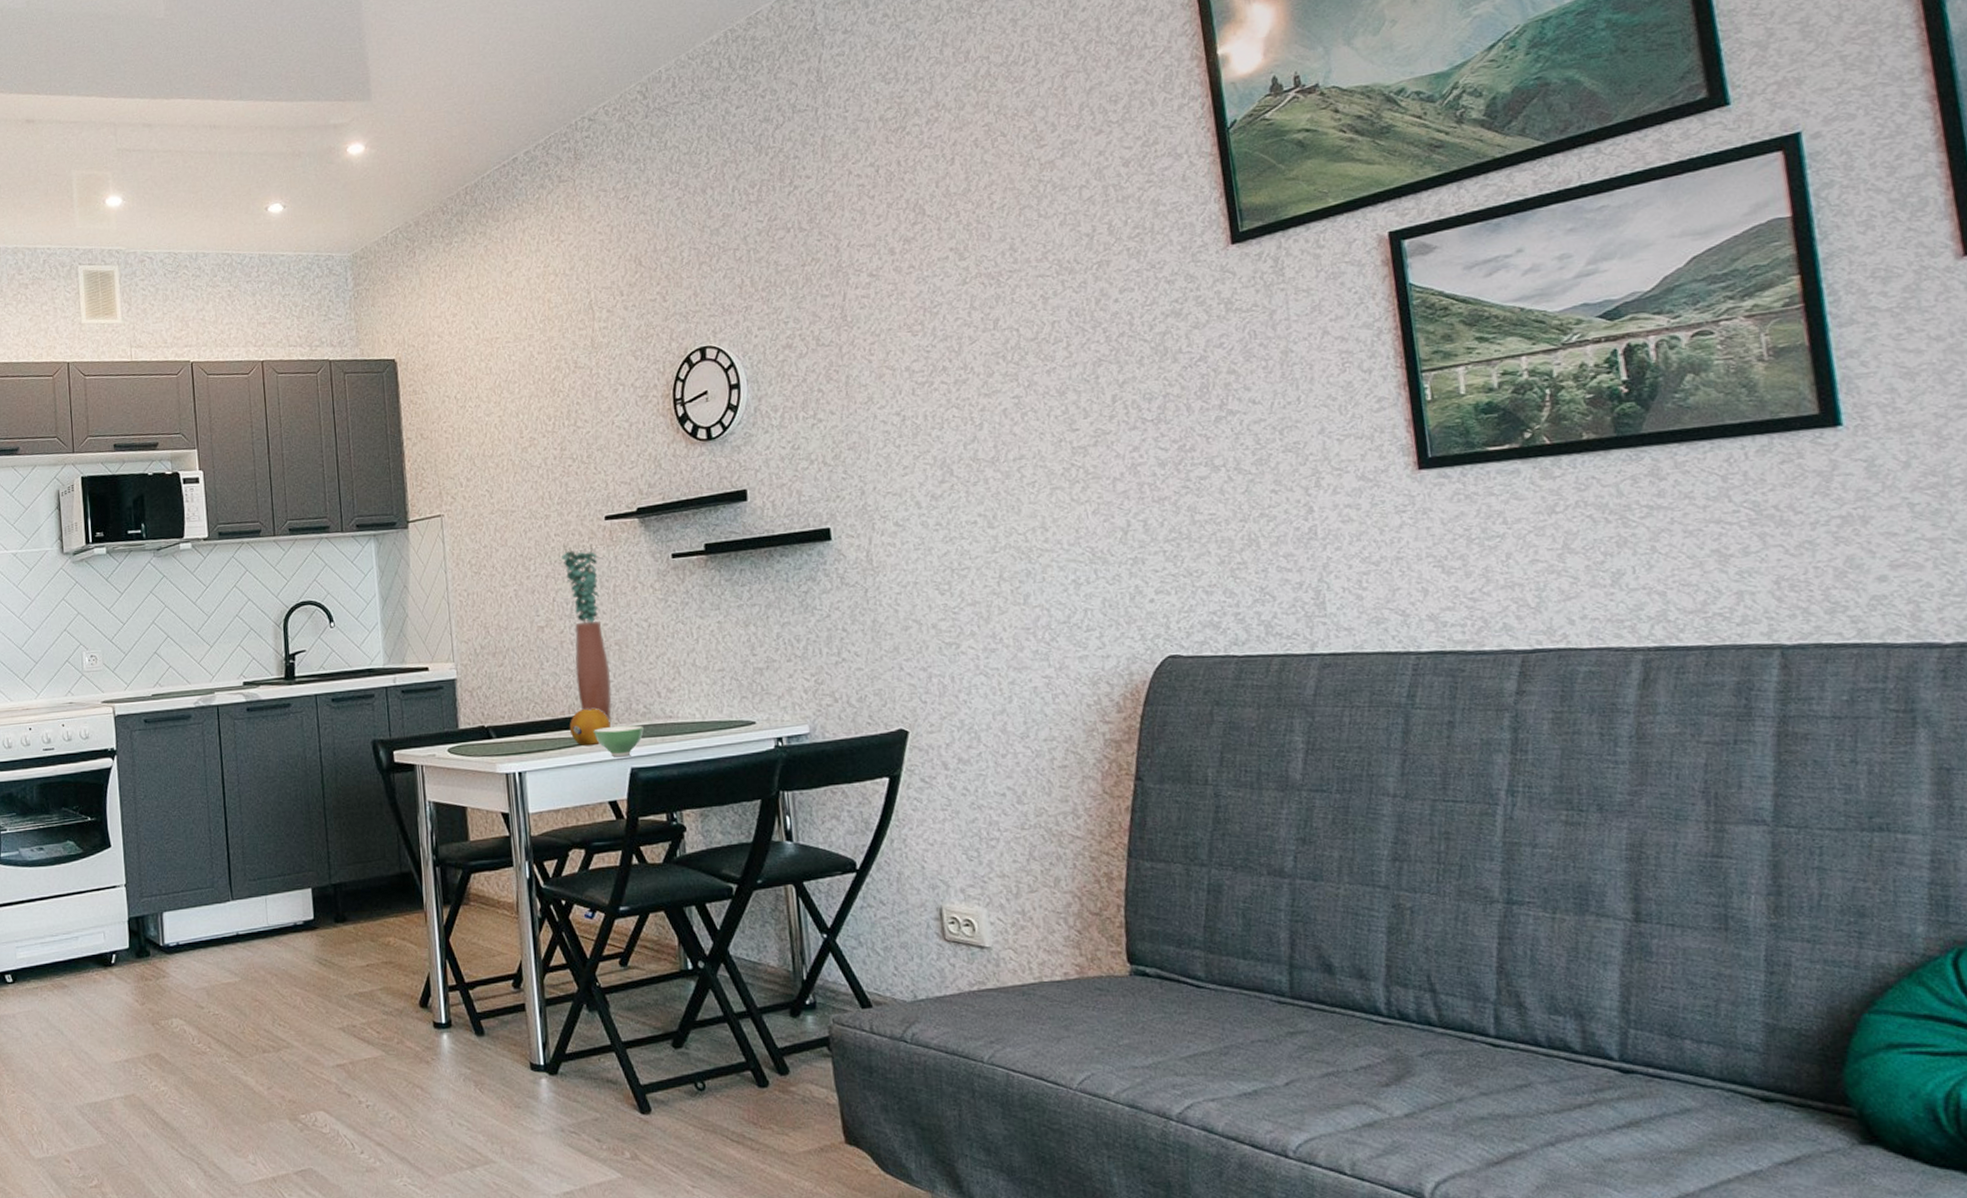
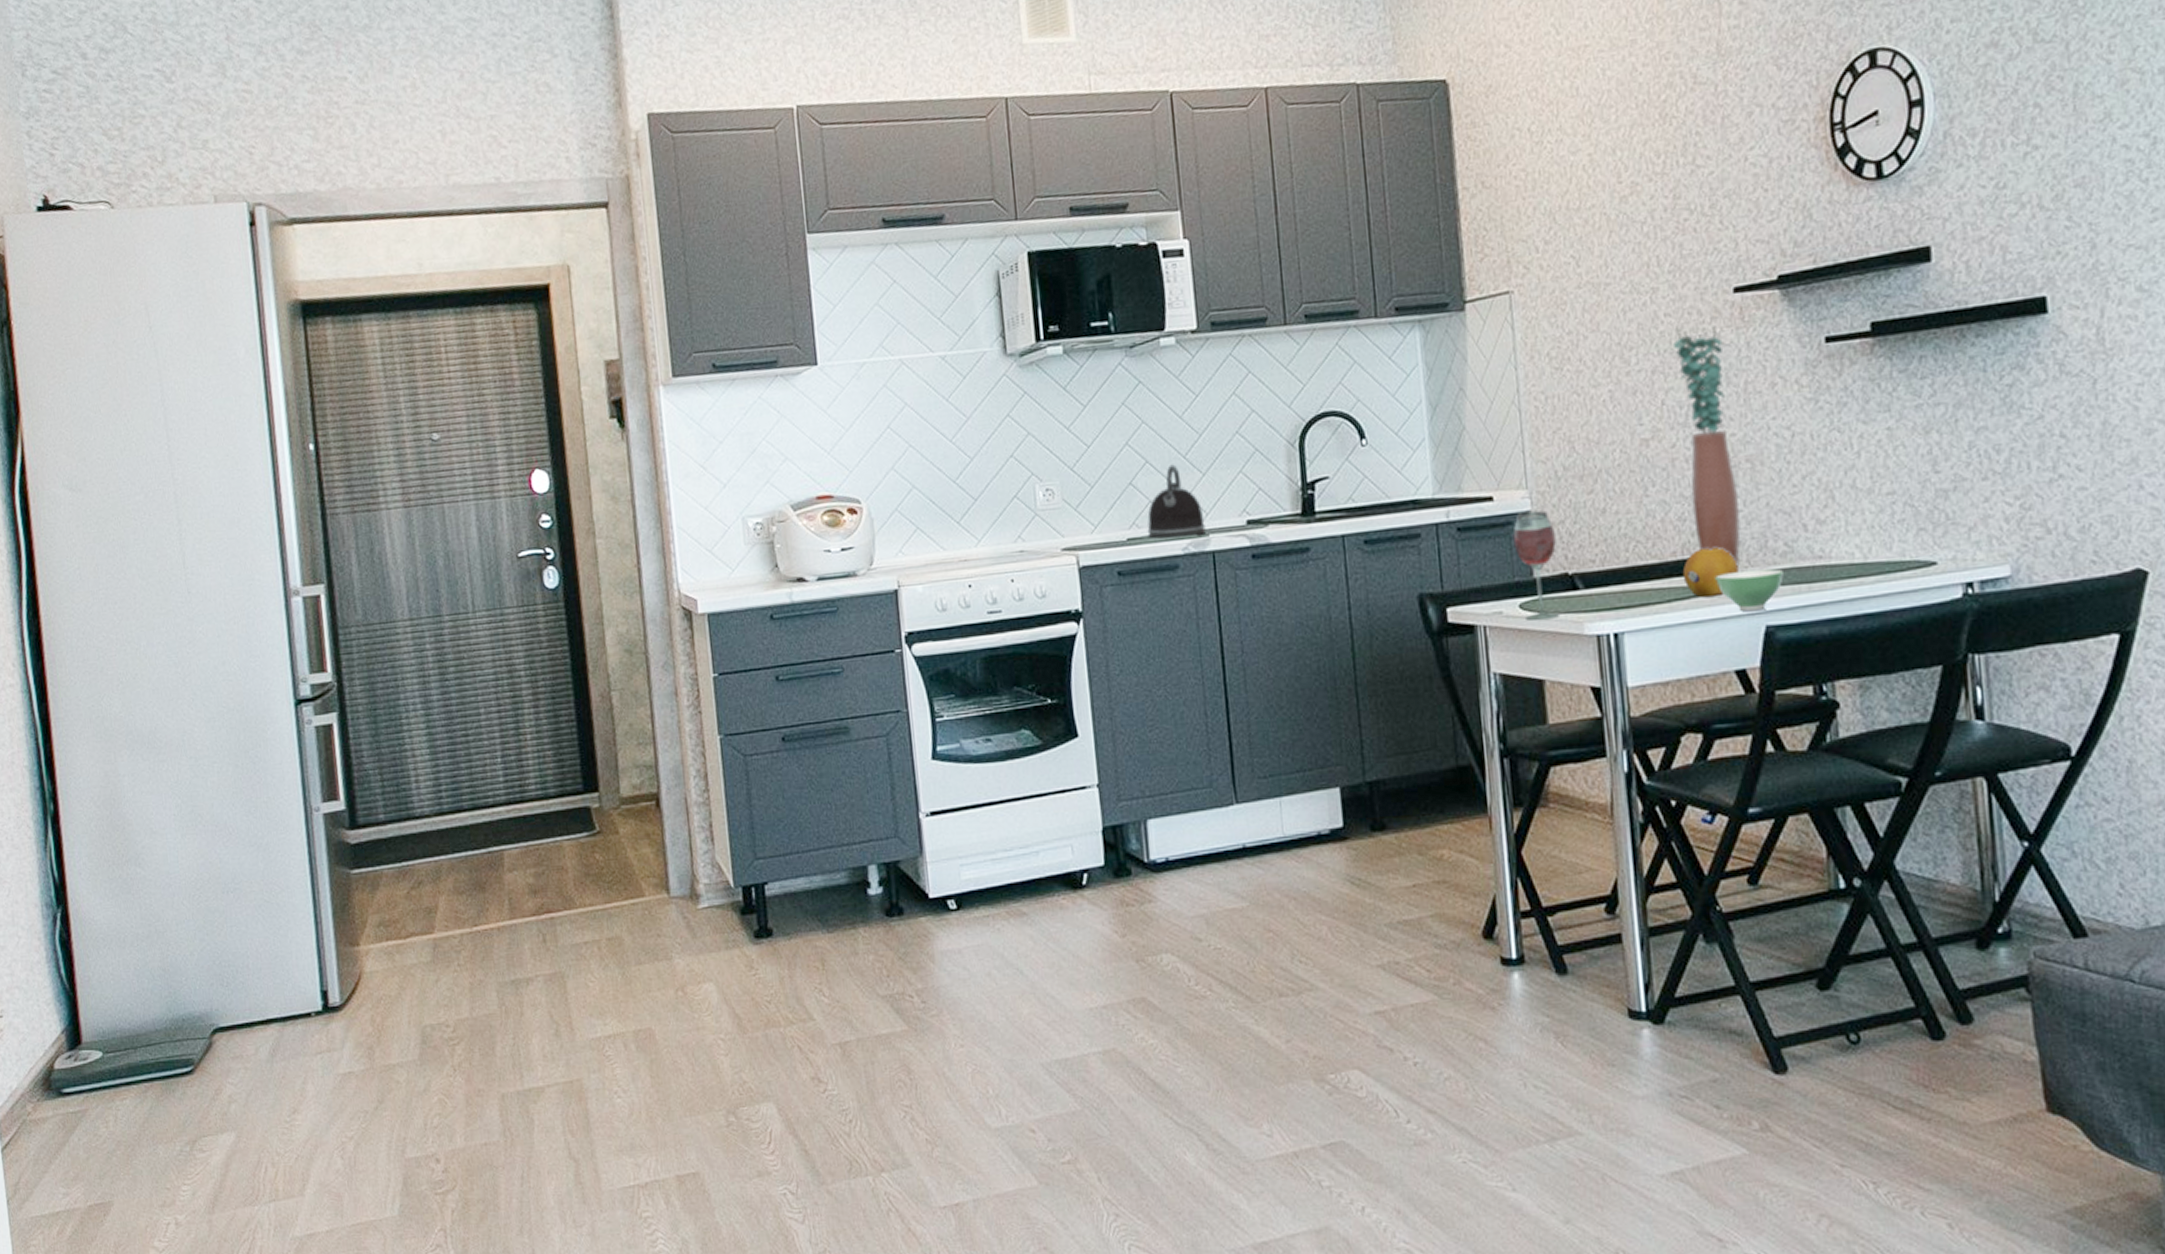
kettle: none [167,638,212,696] -> present [1147,464,1206,540]
wineglass: none [443,678,479,763] -> present [1512,510,1561,622]

